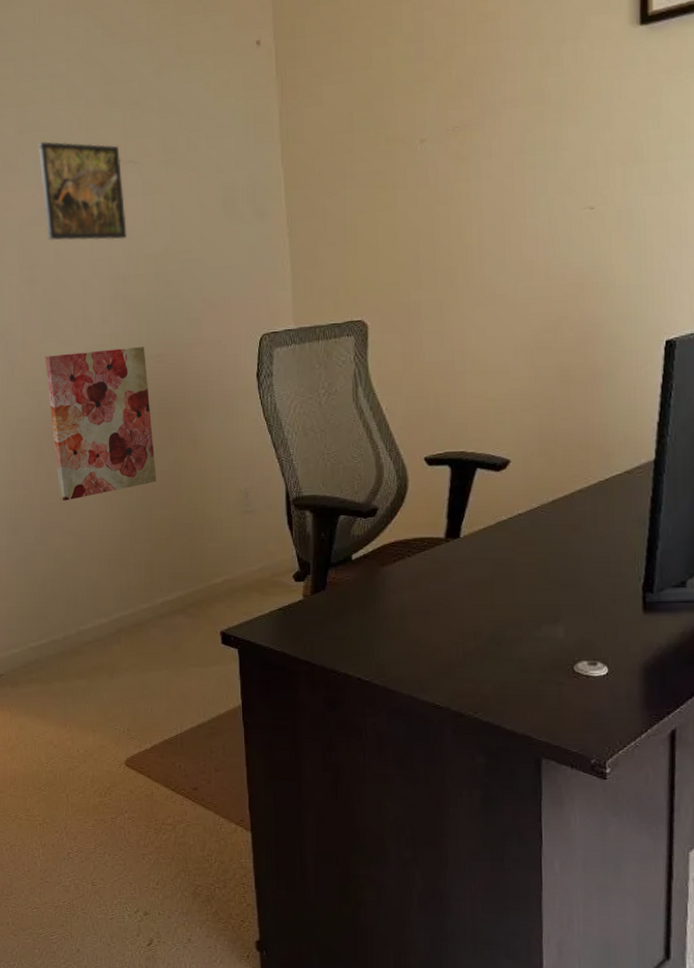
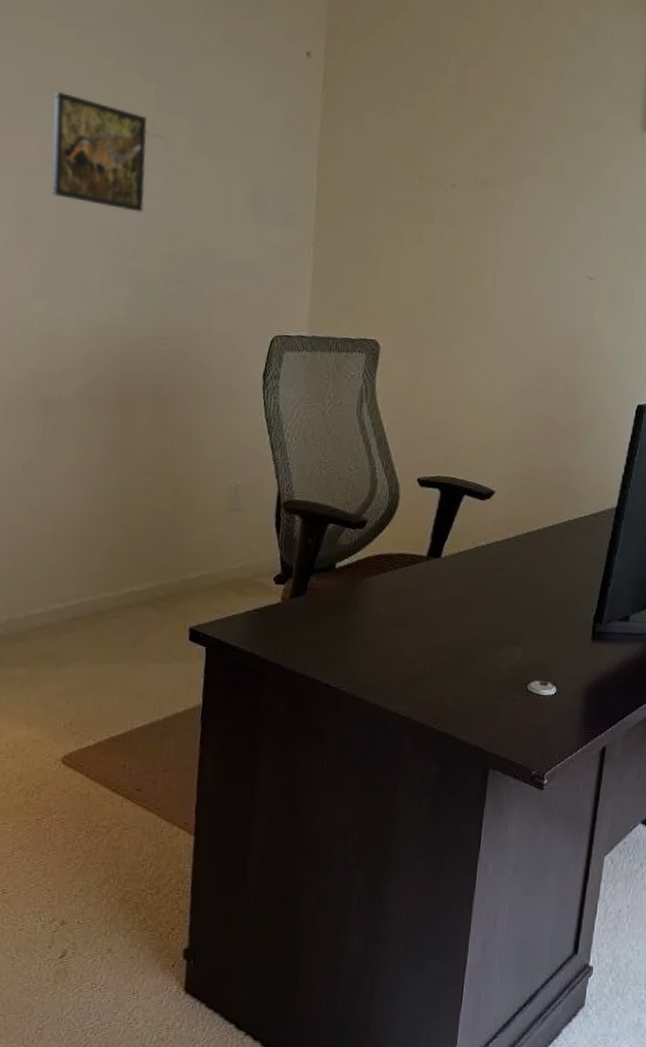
wall art: present [44,346,157,501] -> none [25,316,147,474]

